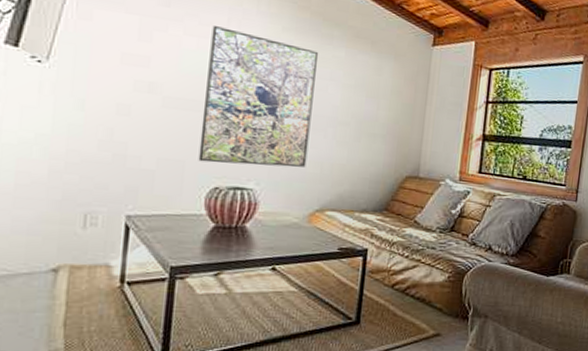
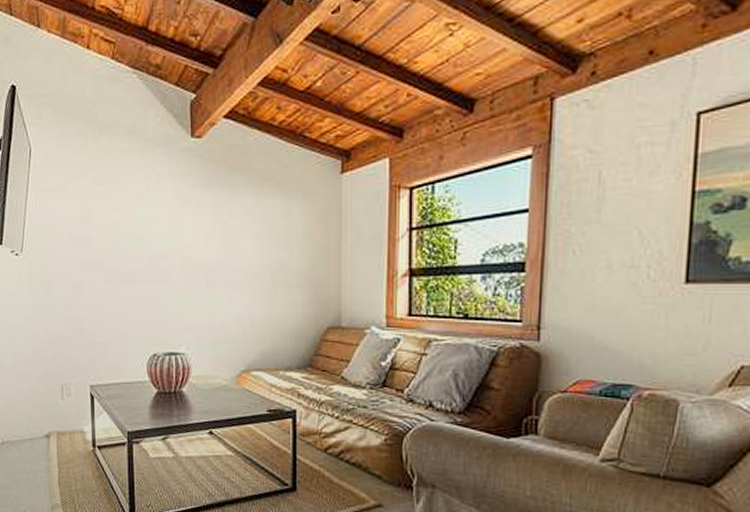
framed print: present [198,26,319,168] -> none [135,196,229,330]

